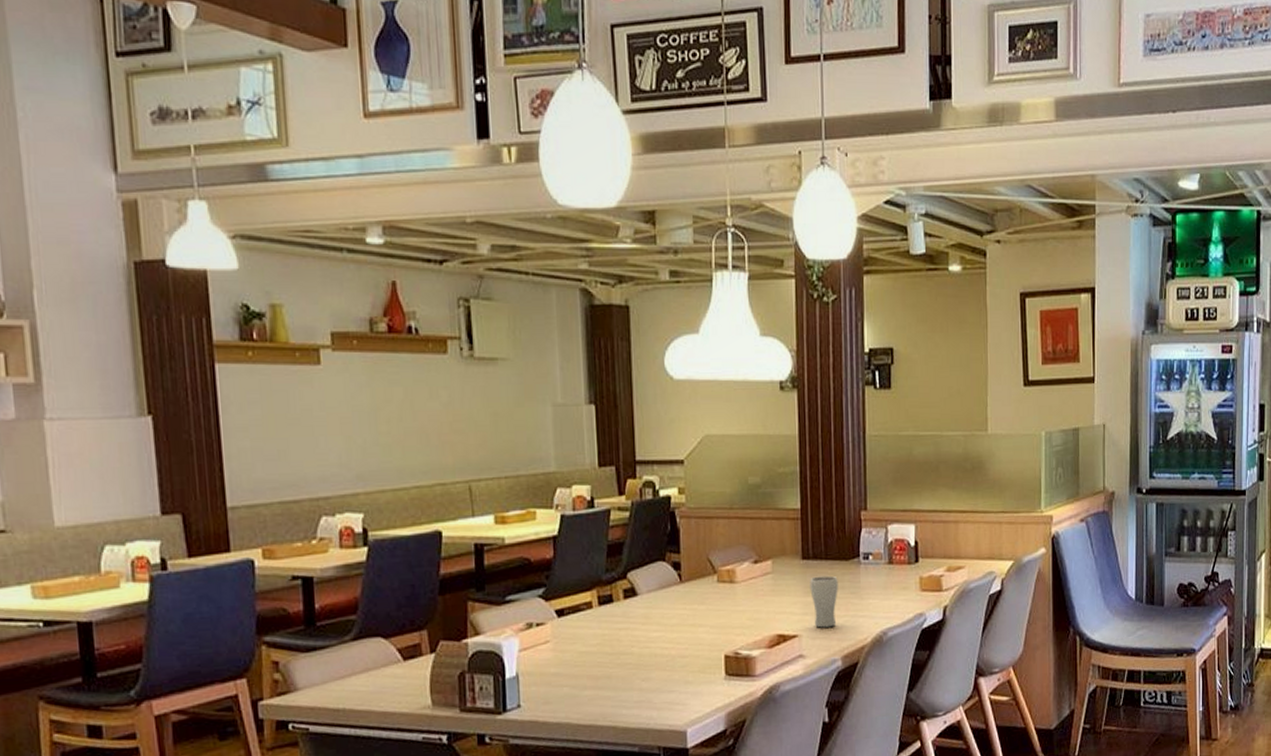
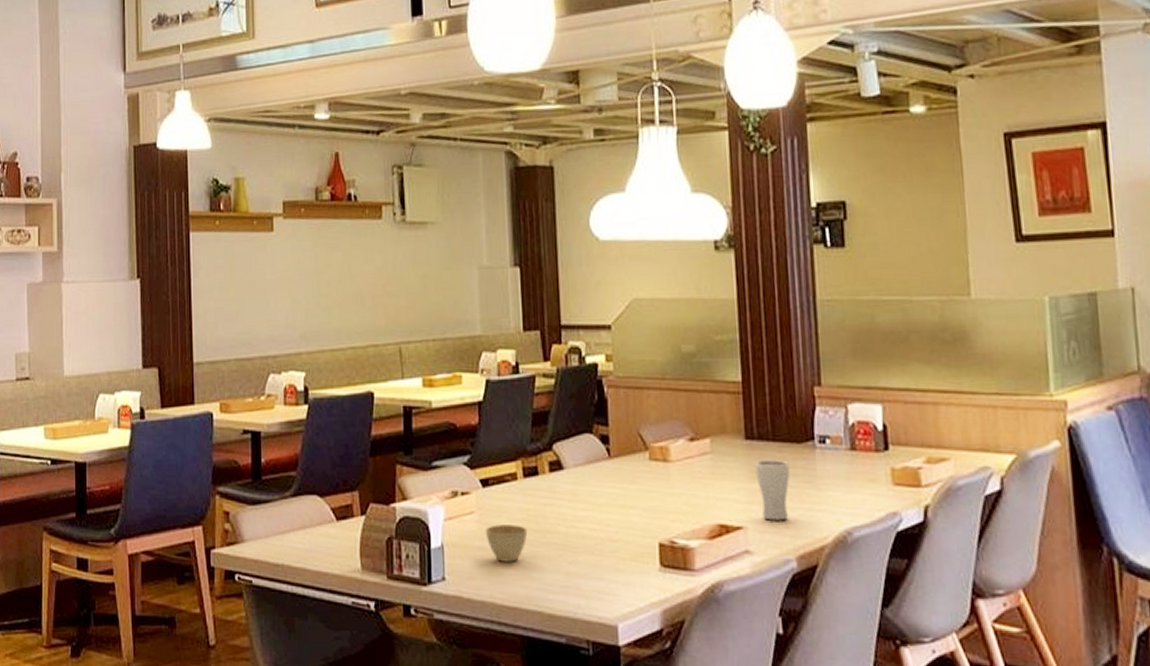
cup: none [560,649,603,685] -> present [485,524,528,562]

